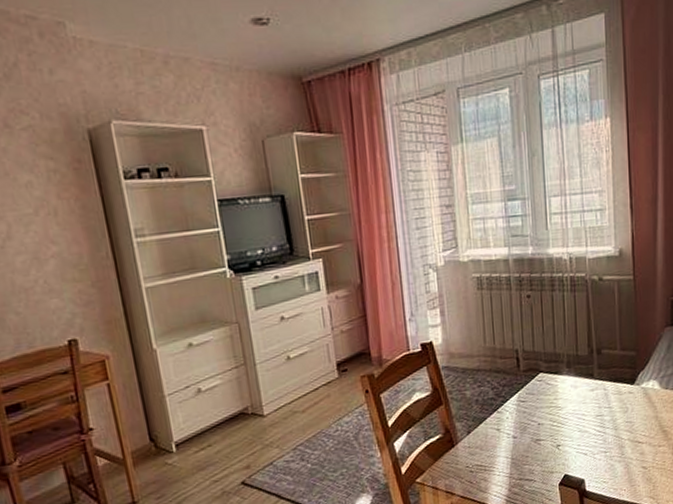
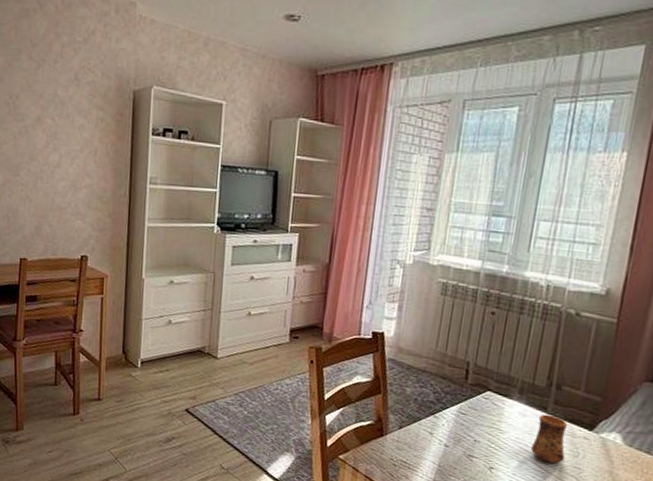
cup: none [587,379,618,426] -> present [530,414,568,464]

